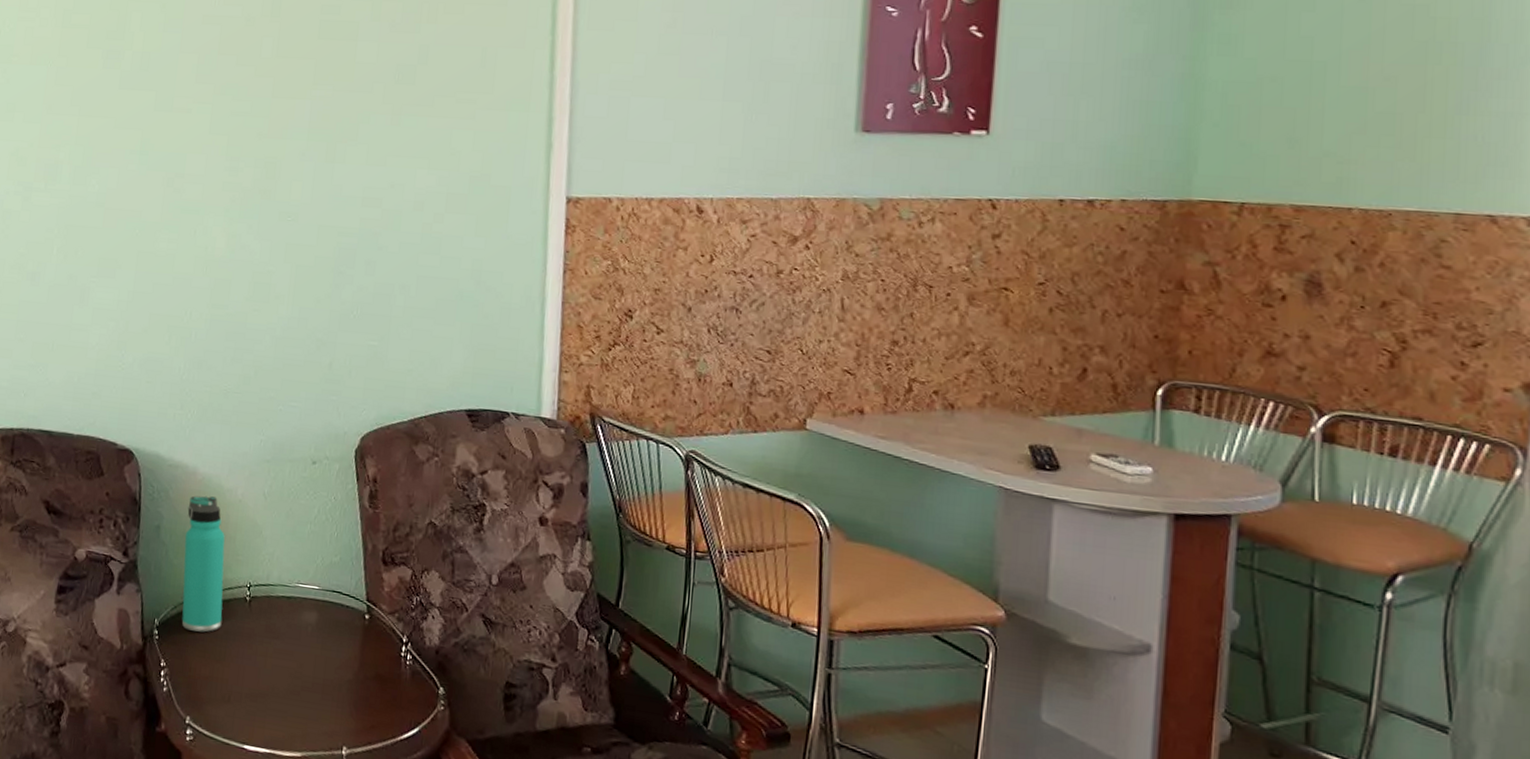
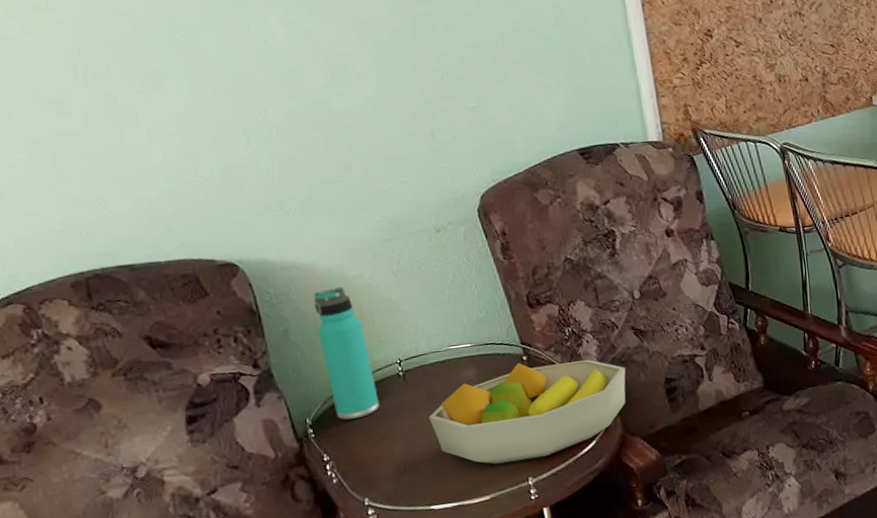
fruit bowl: none [262,620,466,729] -> present [428,359,626,464]

